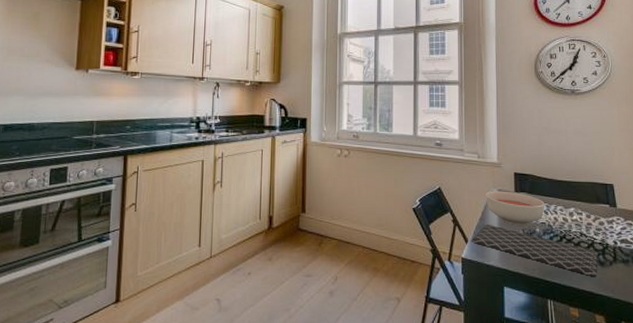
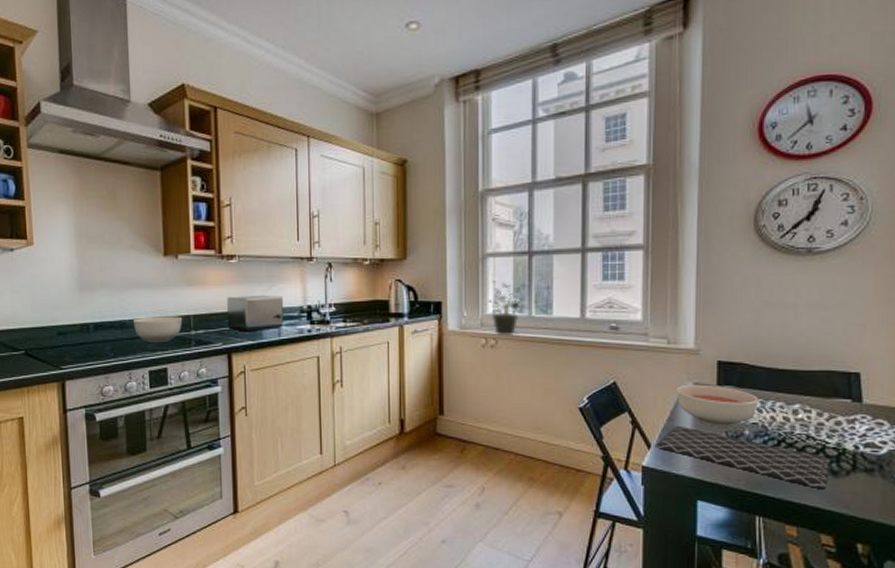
bowl: none [40,121,87,145] -> present [132,316,183,344]
toaster: none [125,106,176,137] -> present [226,294,283,332]
potted plant: none [343,105,371,149] -> present [488,282,524,337]

